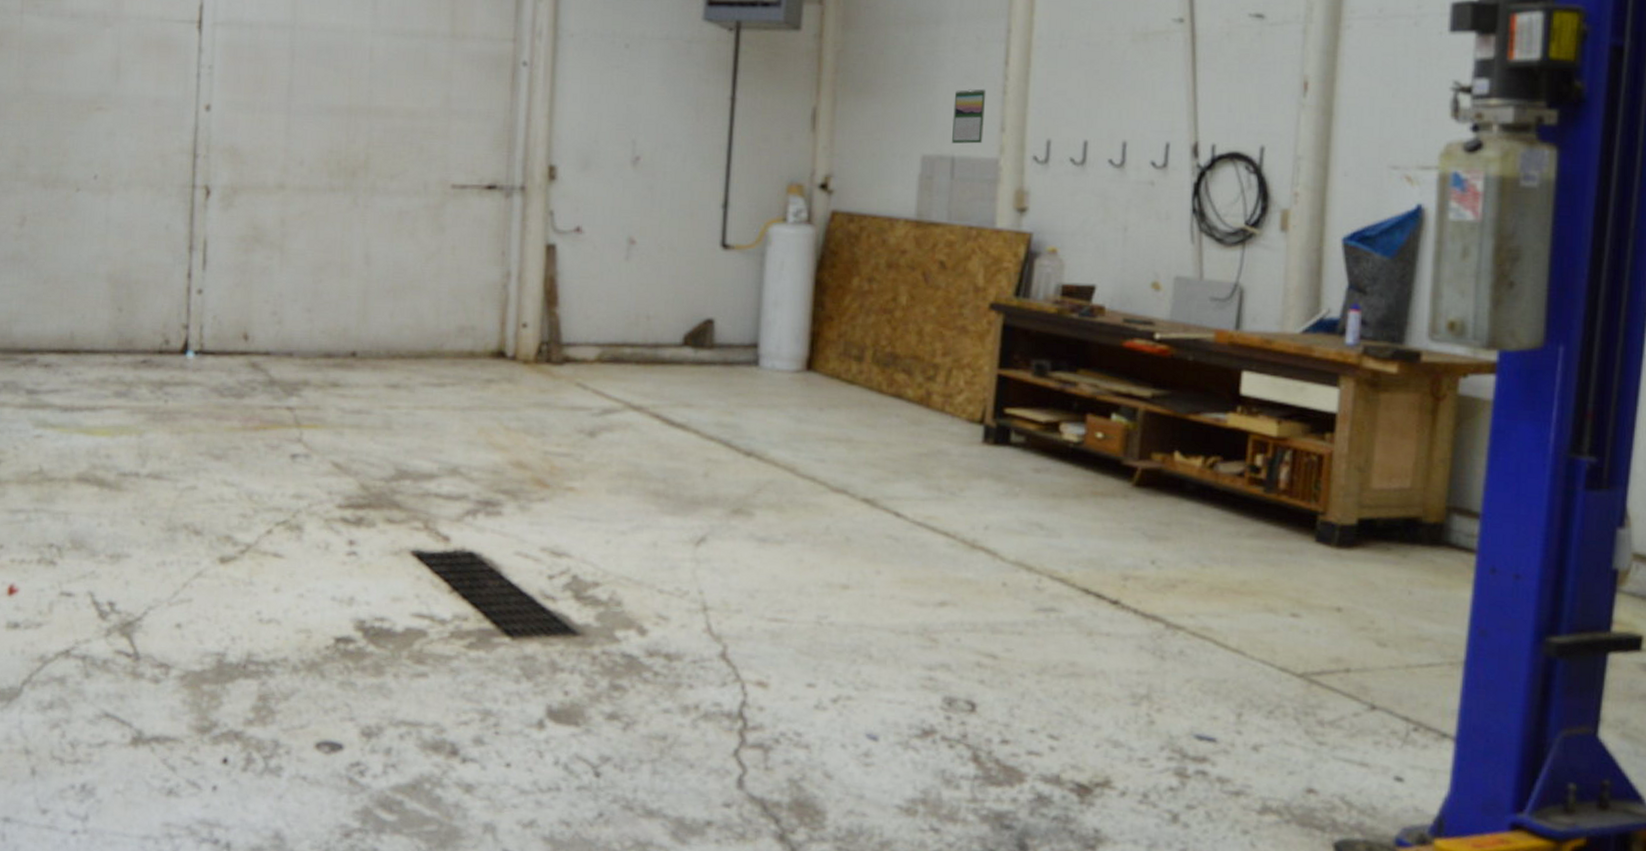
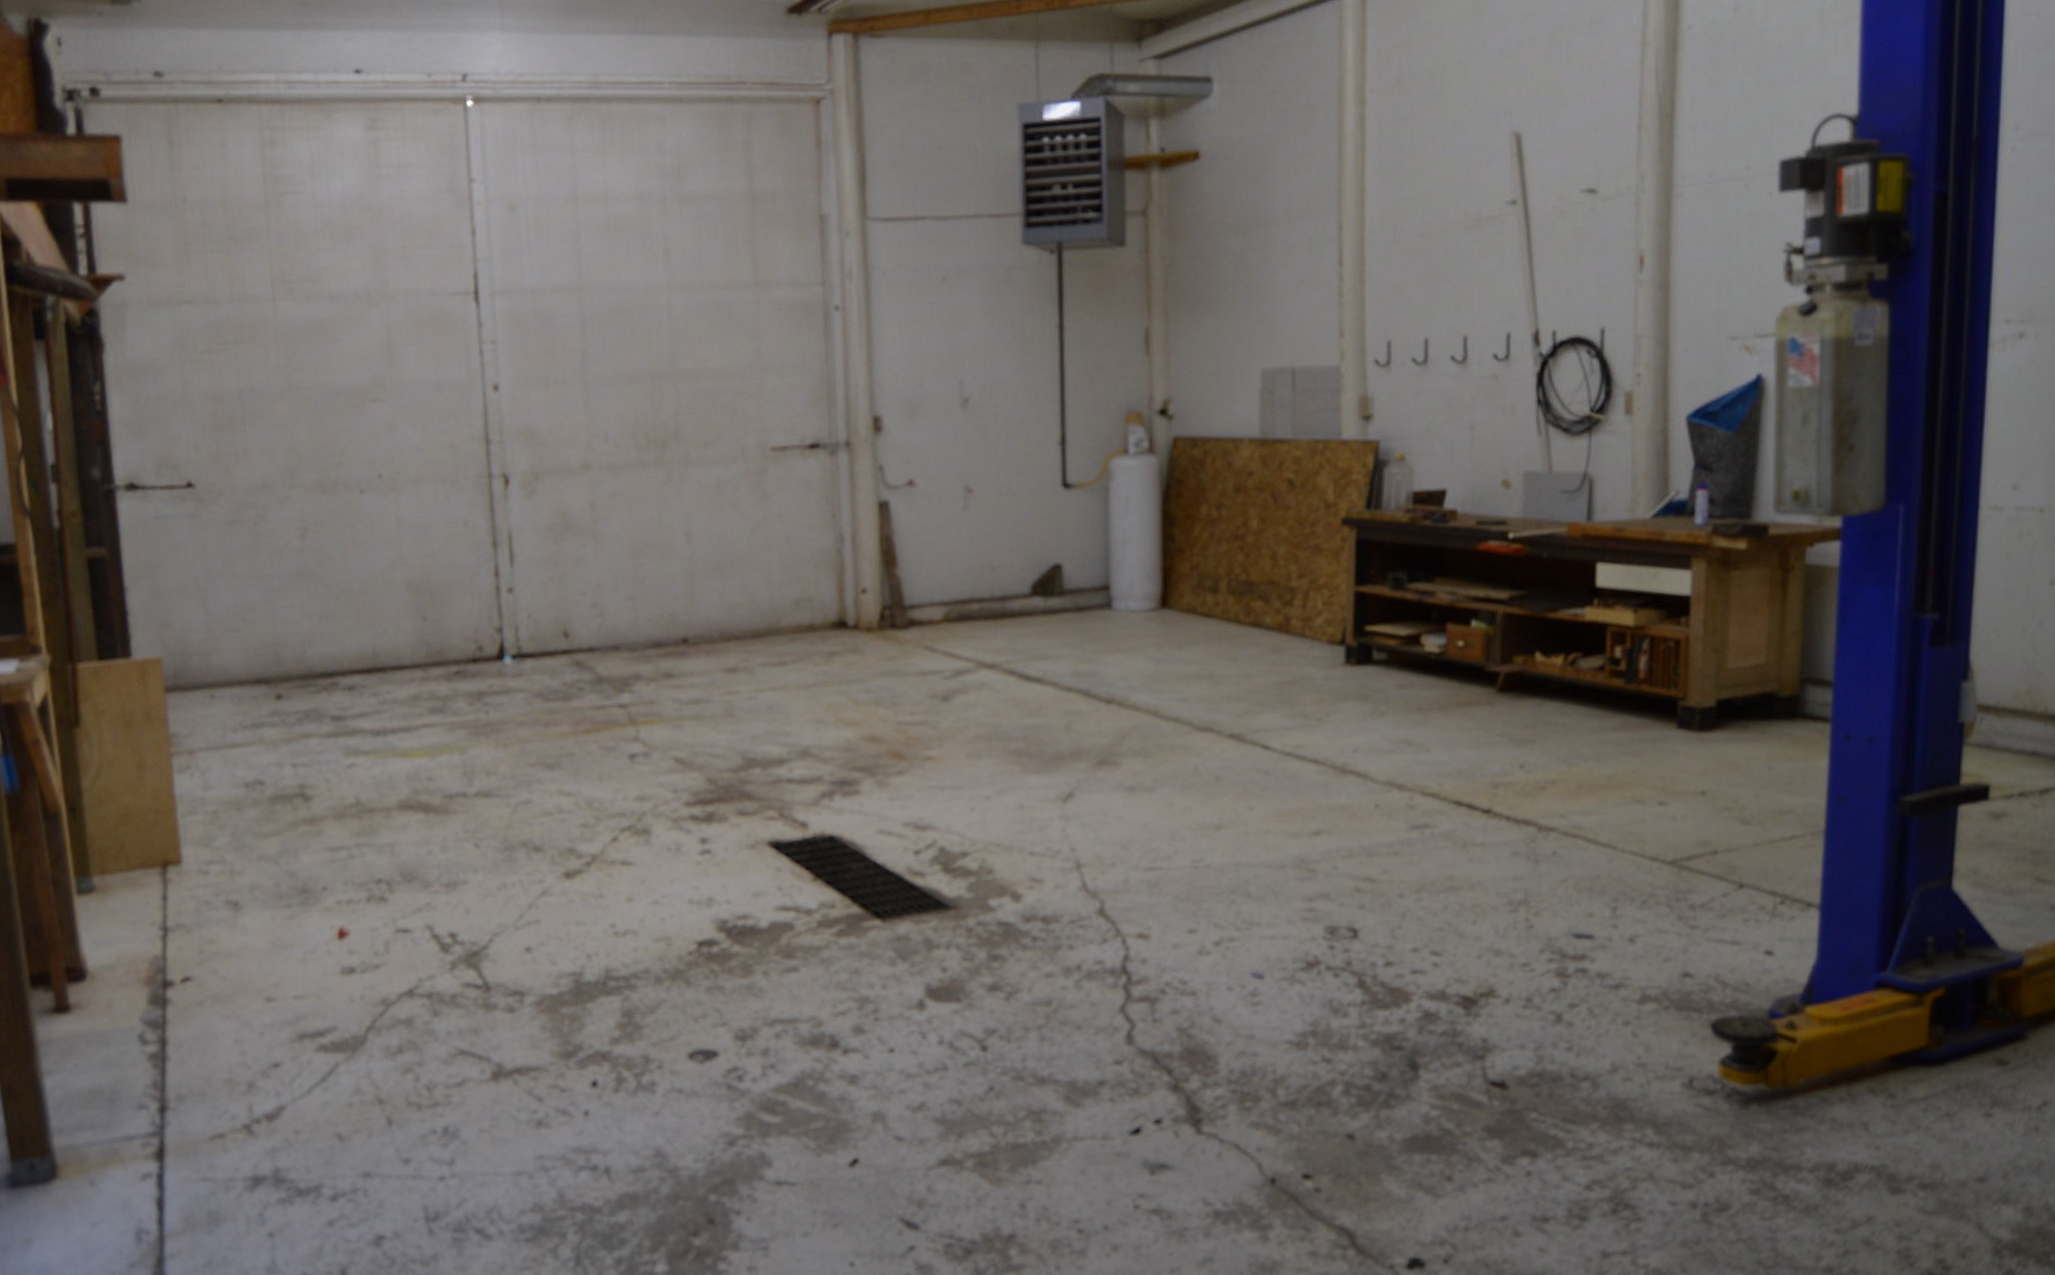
calendar: present [952,88,986,144] -> none [1290,292,1323,354]

